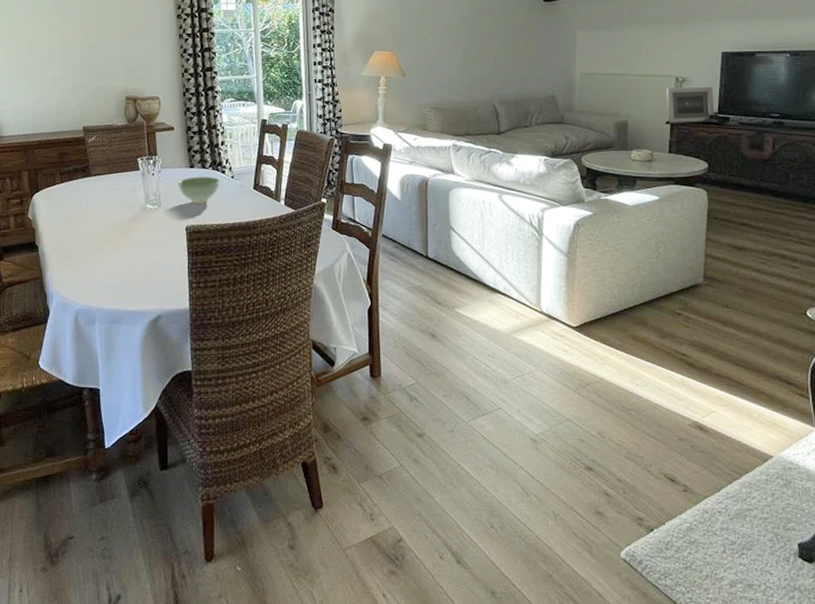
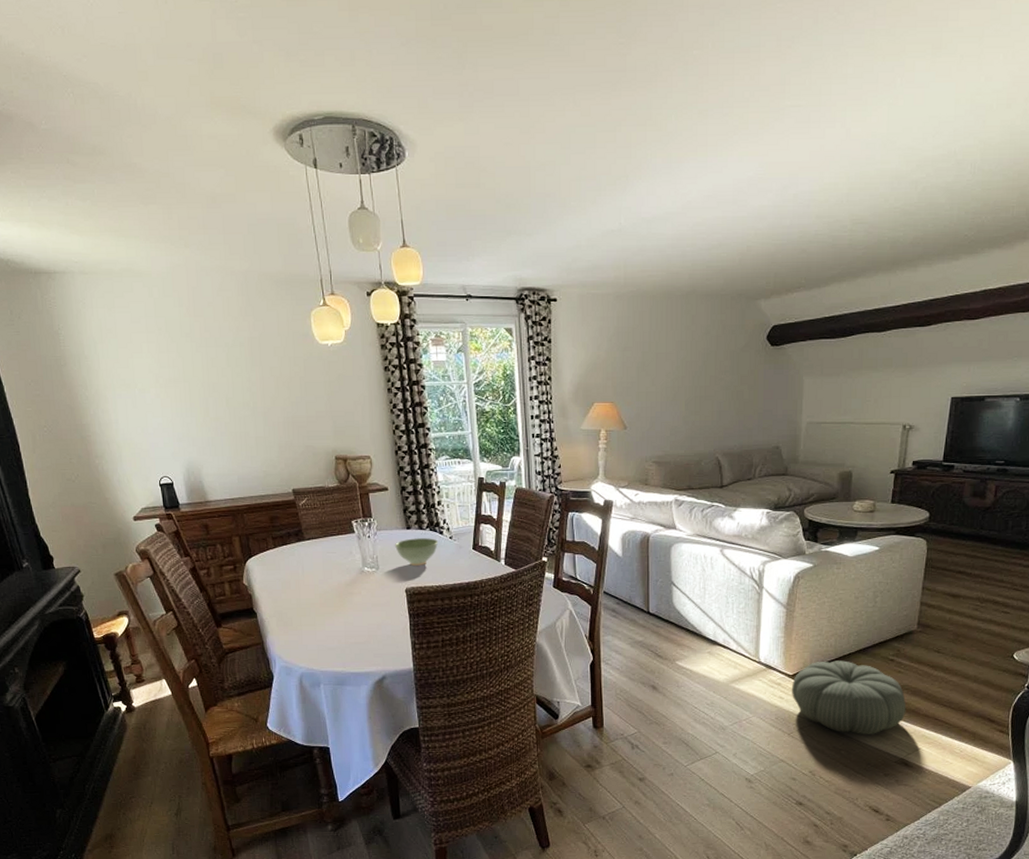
pouf: none [575,313,698,394] -> present [791,660,907,734]
picture frame: present [667,86,715,123] -> none [892,434,940,472]

